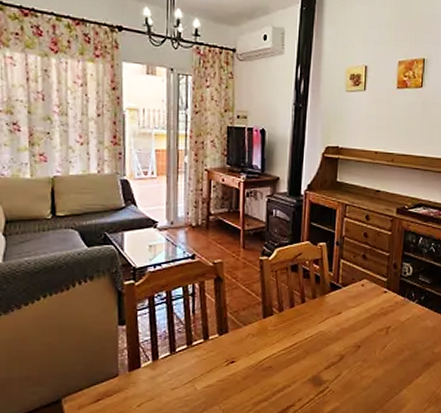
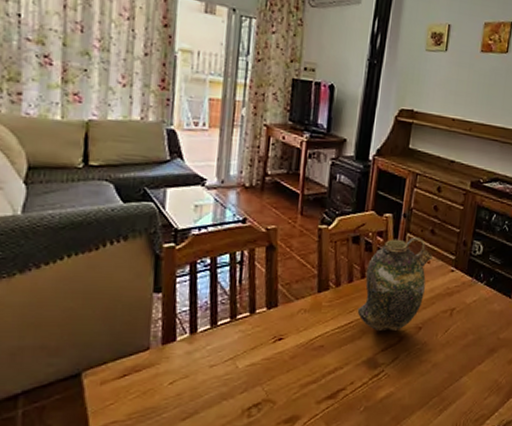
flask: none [300,263,366,351] -> present [357,237,432,332]

